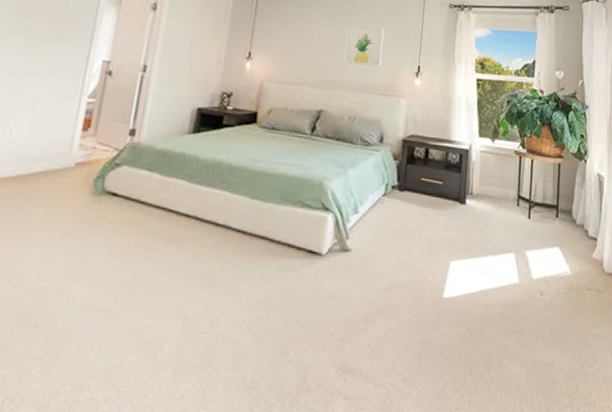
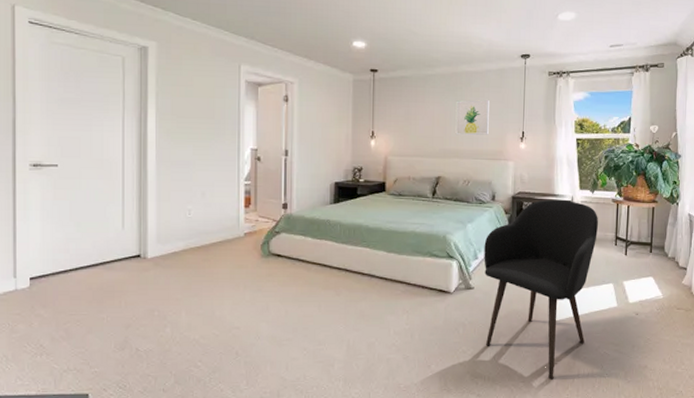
armchair: none [360,146,500,378] -> present [484,200,599,380]

